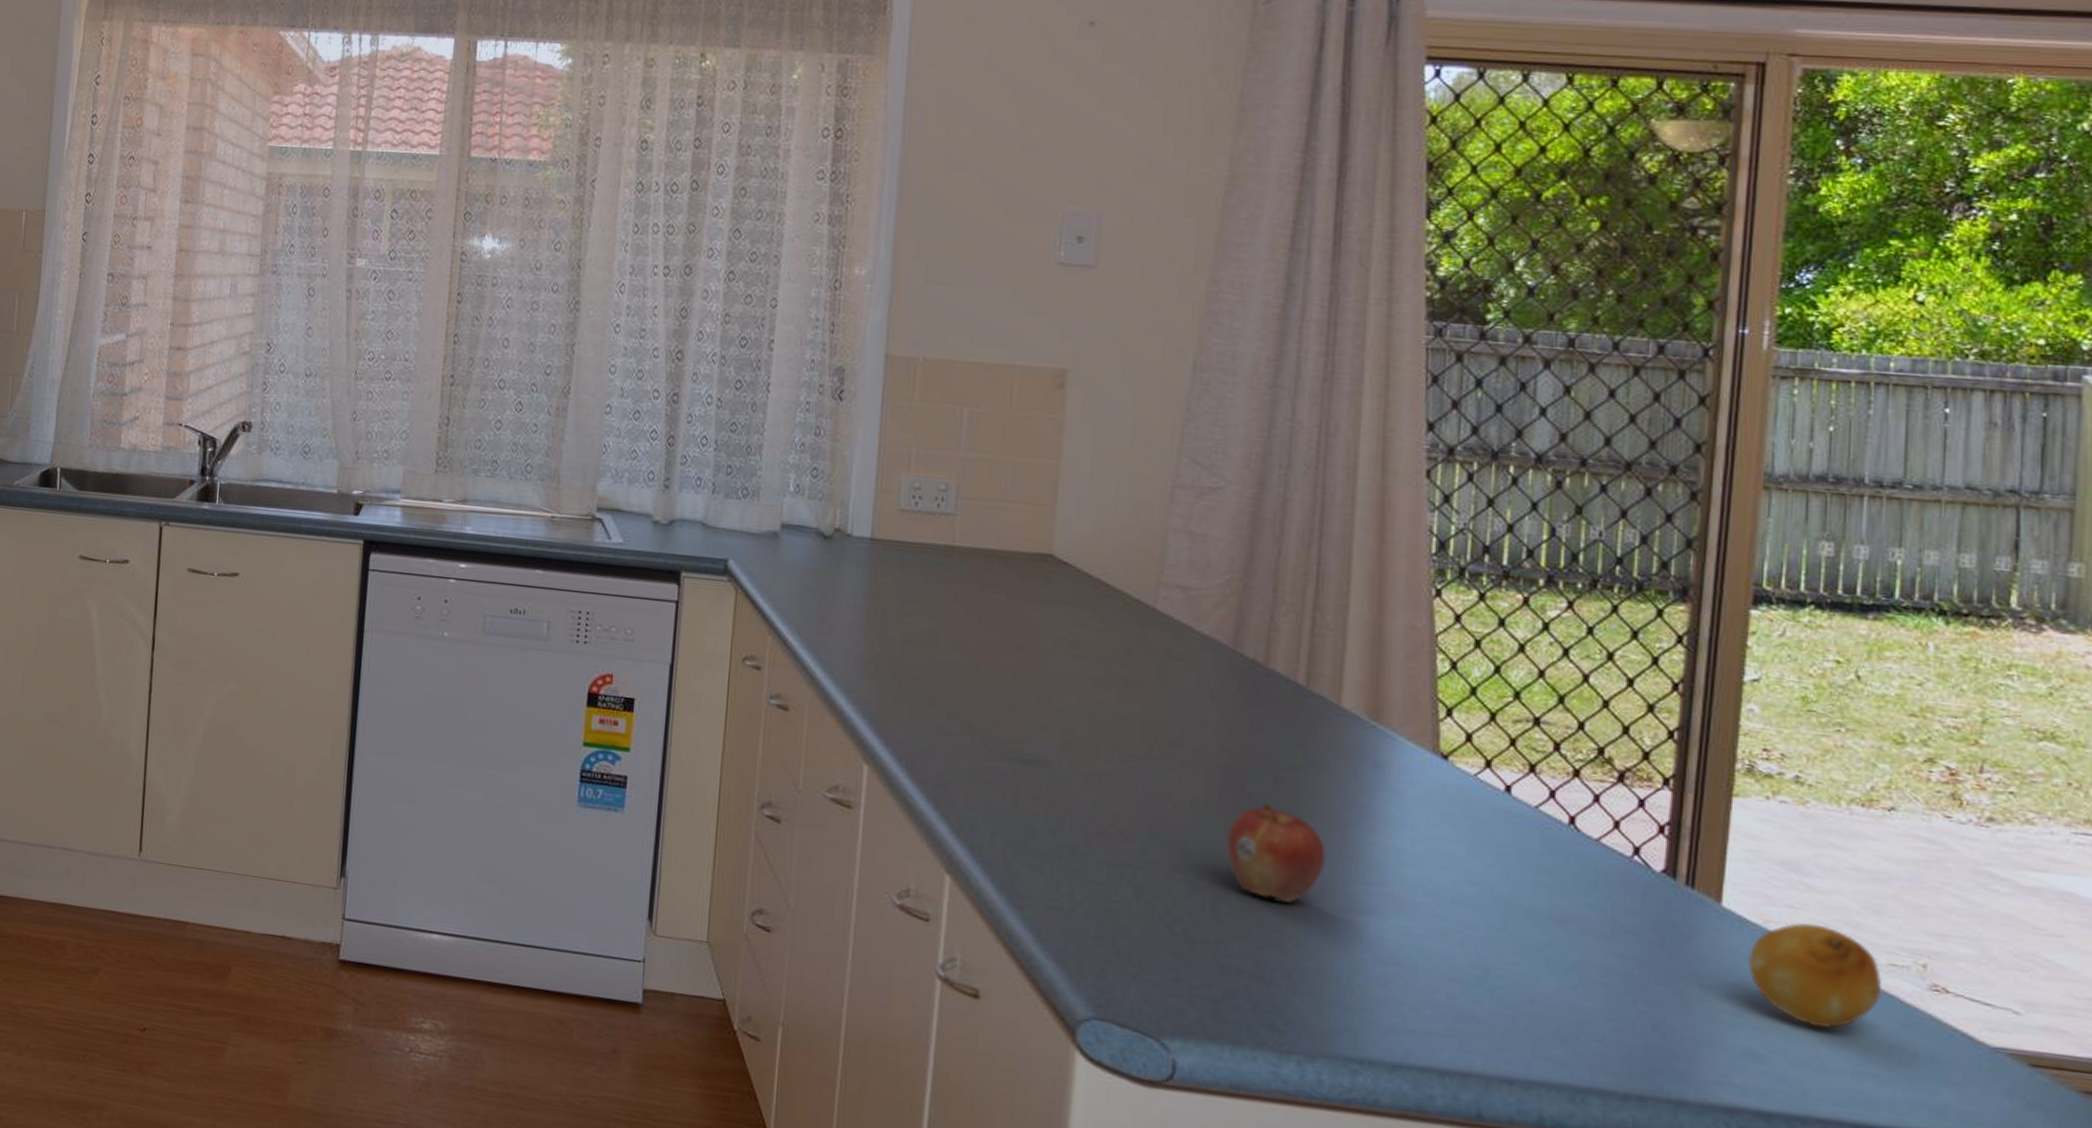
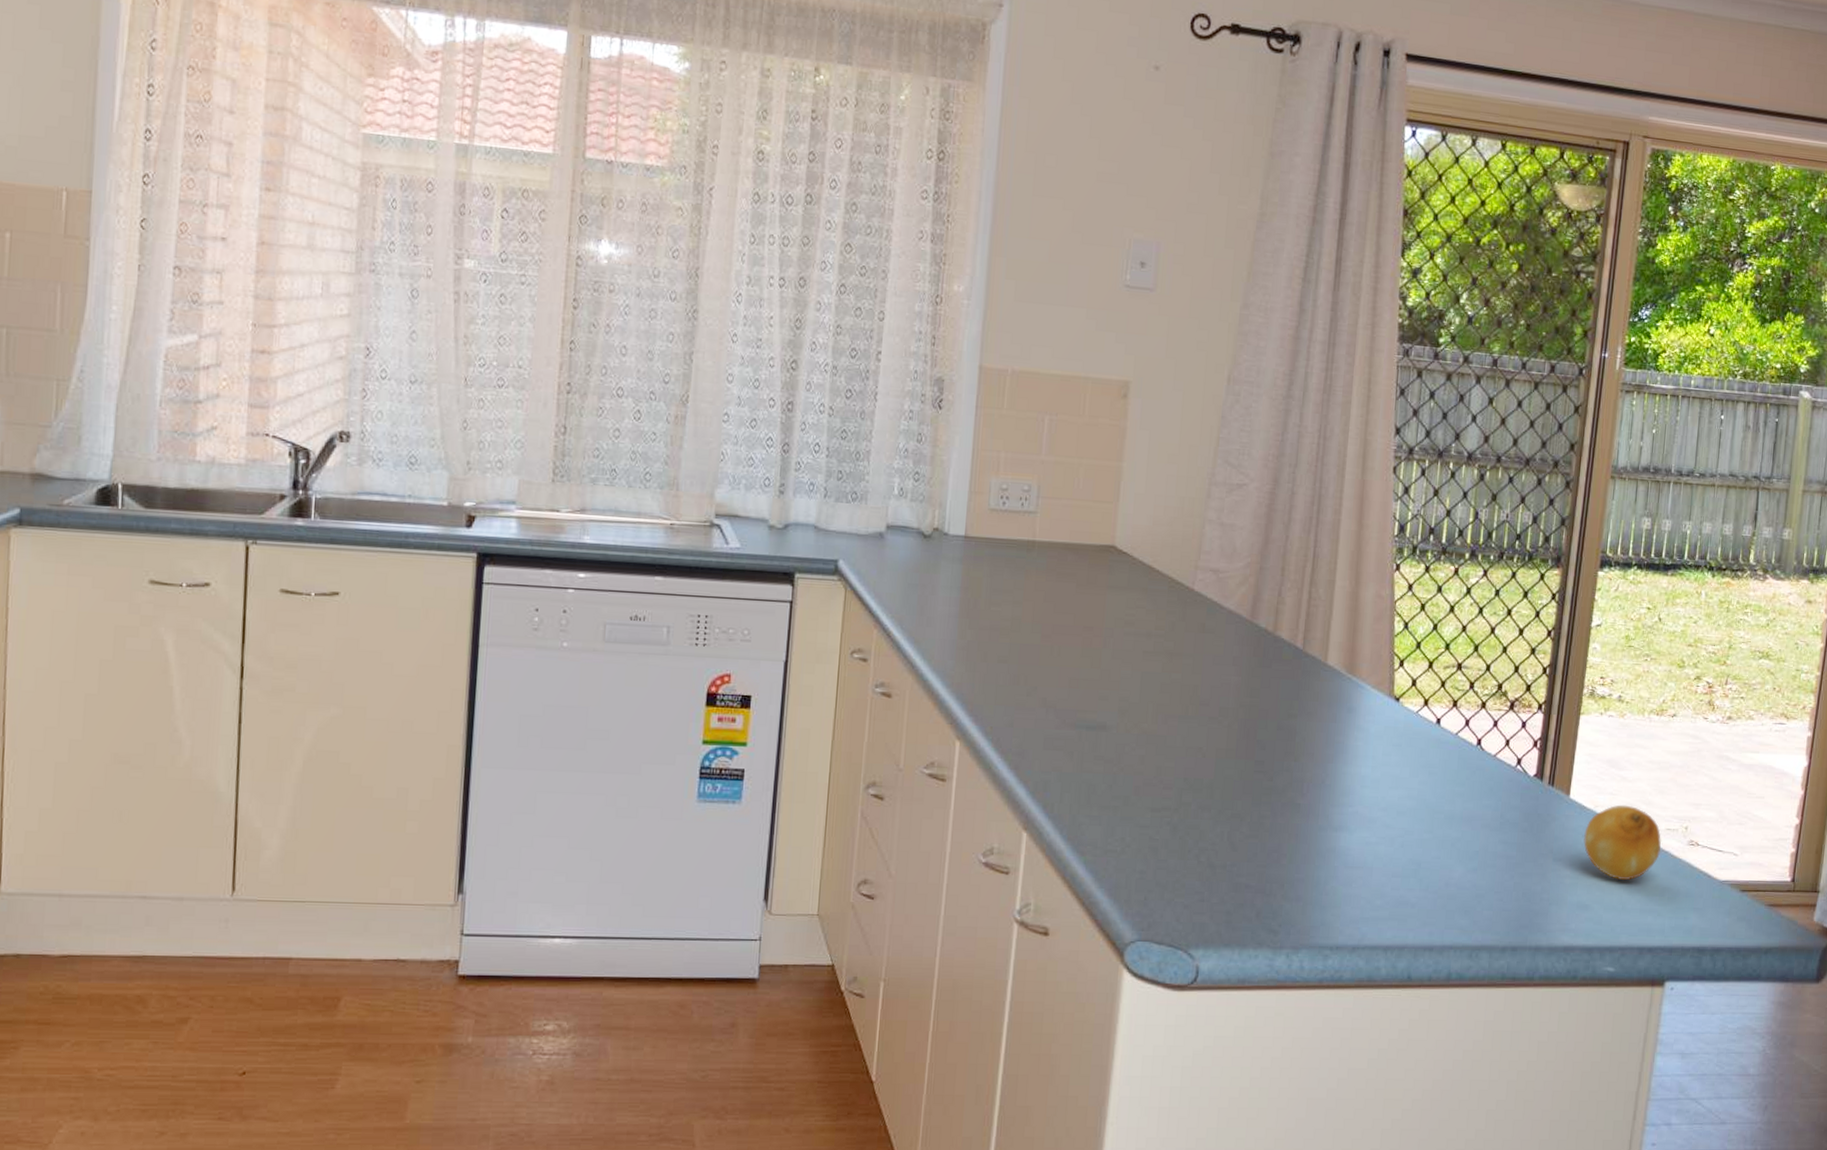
fruit: present [1226,802,1327,903] -> none [1240,747,1313,827]

